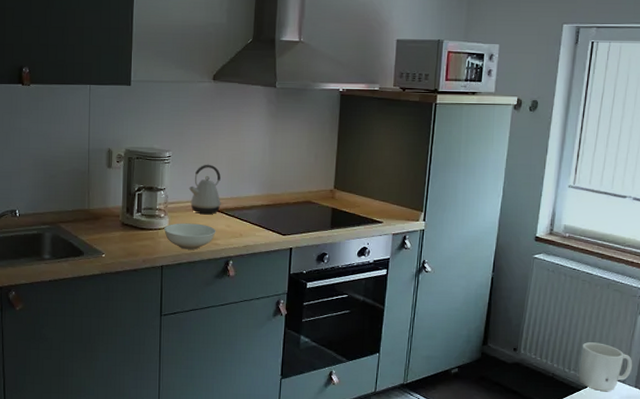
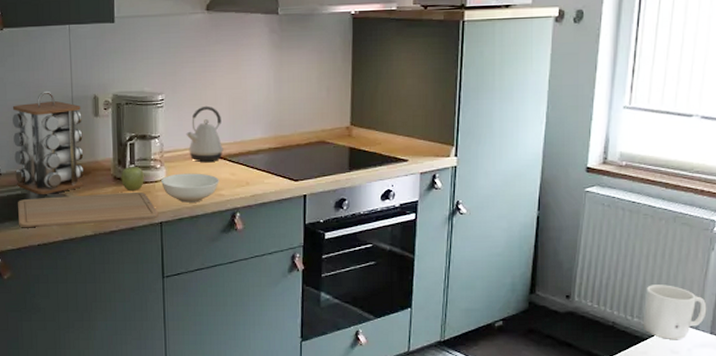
spice rack: none [33,142,97,235] -> present [12,90,84,194]
chopping board: none [33,237,160,265] -> present [18,191,159,228]
fruit: none [128,212,149,236] -> present [121,165,144,190]

